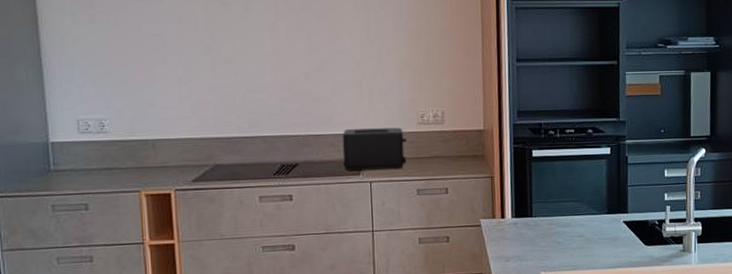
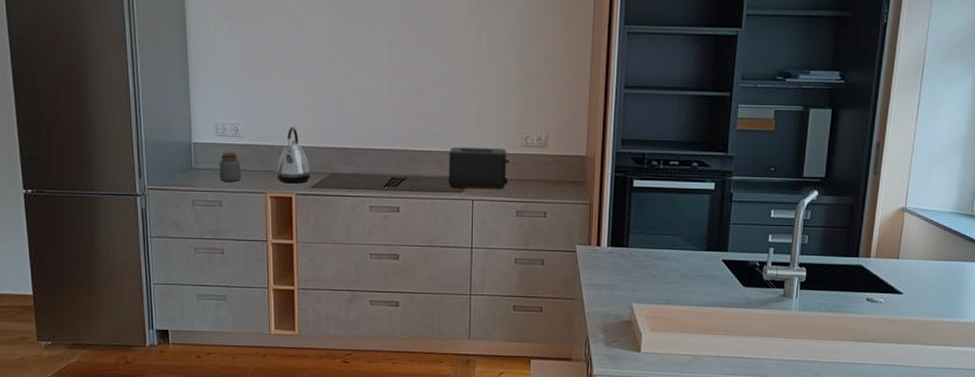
jar: none [83,149,110,182] -> present [219,152,241,181]
kettle: none [150,117,193,179] -> present [275,126,312,184]

